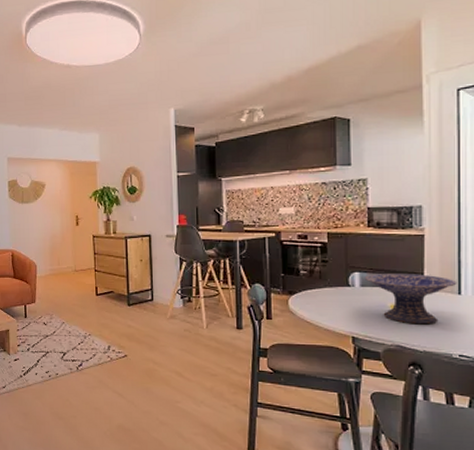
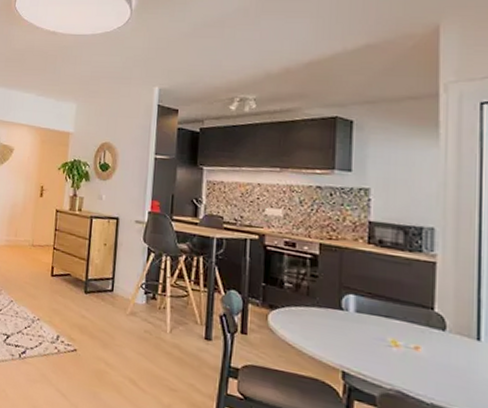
decorative bowl: present [364,274,457,324] -> none [360,299,476,372]

